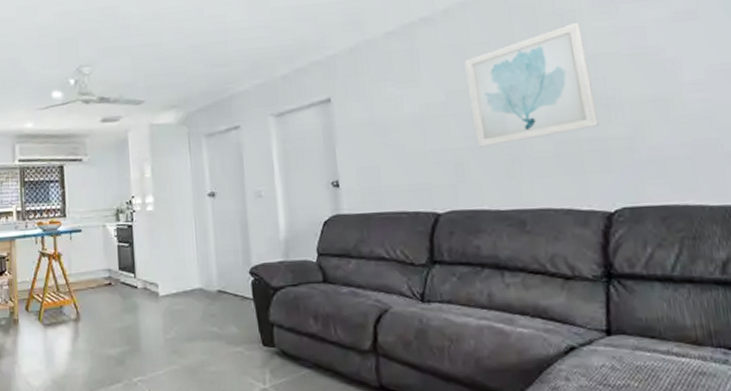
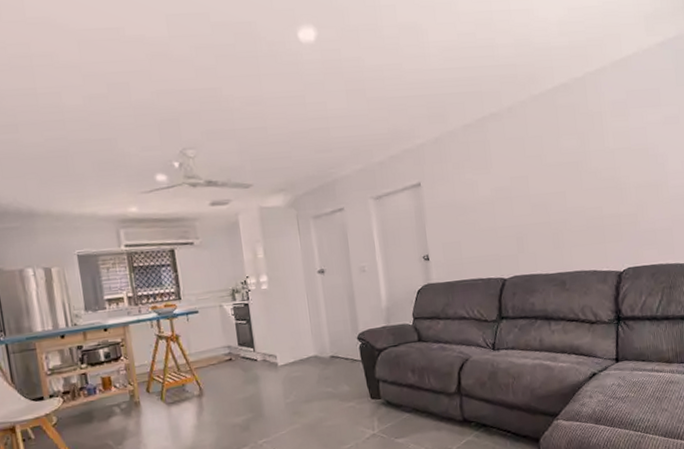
wall art: present [463,22,599,148] -> none [523,122,615,224]

